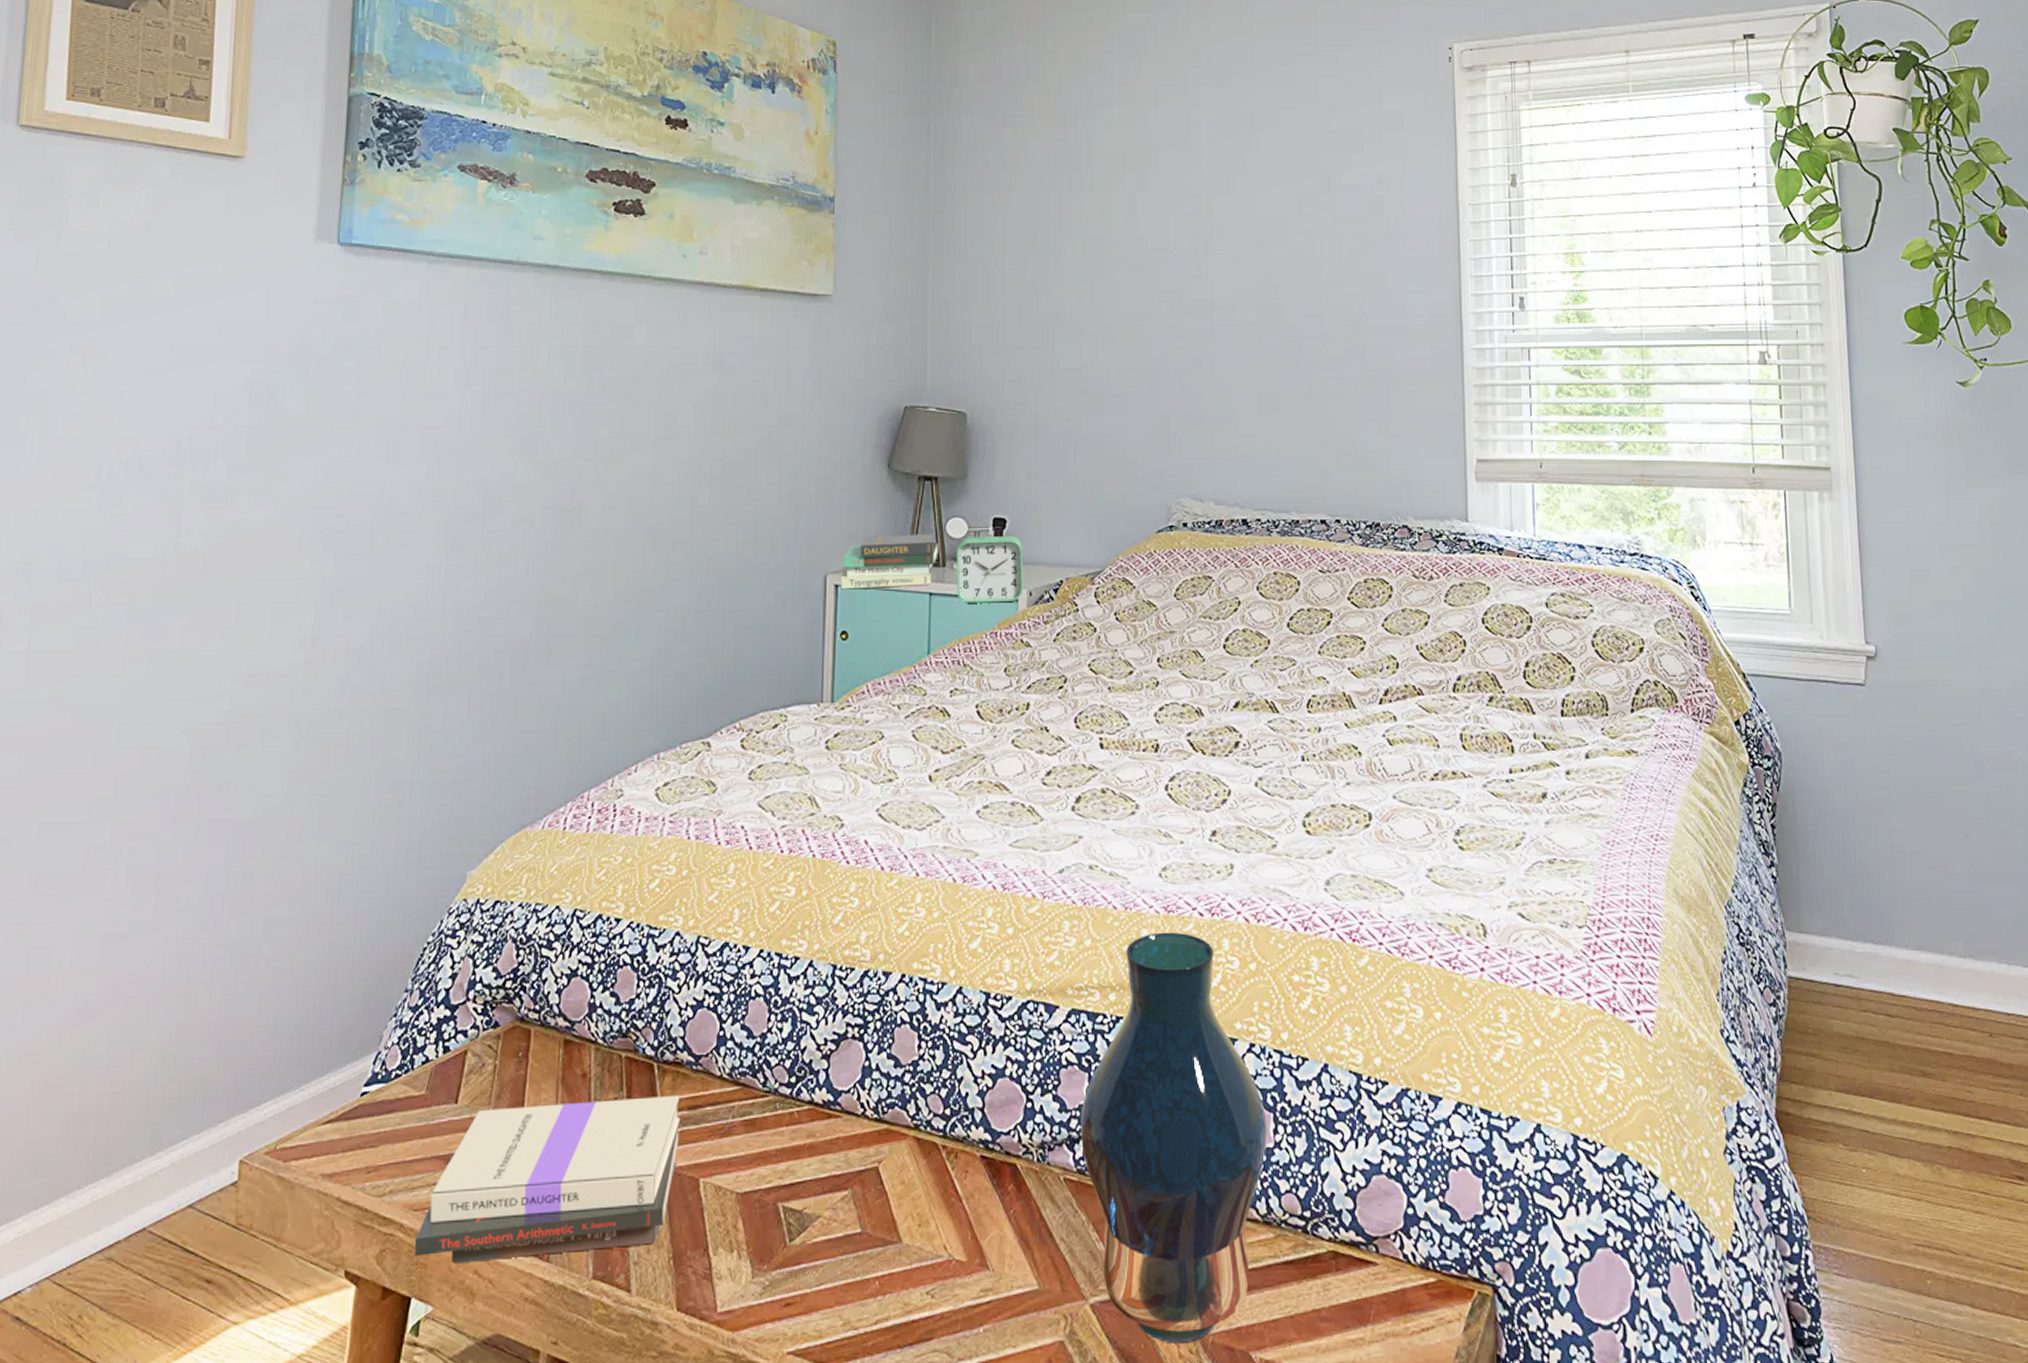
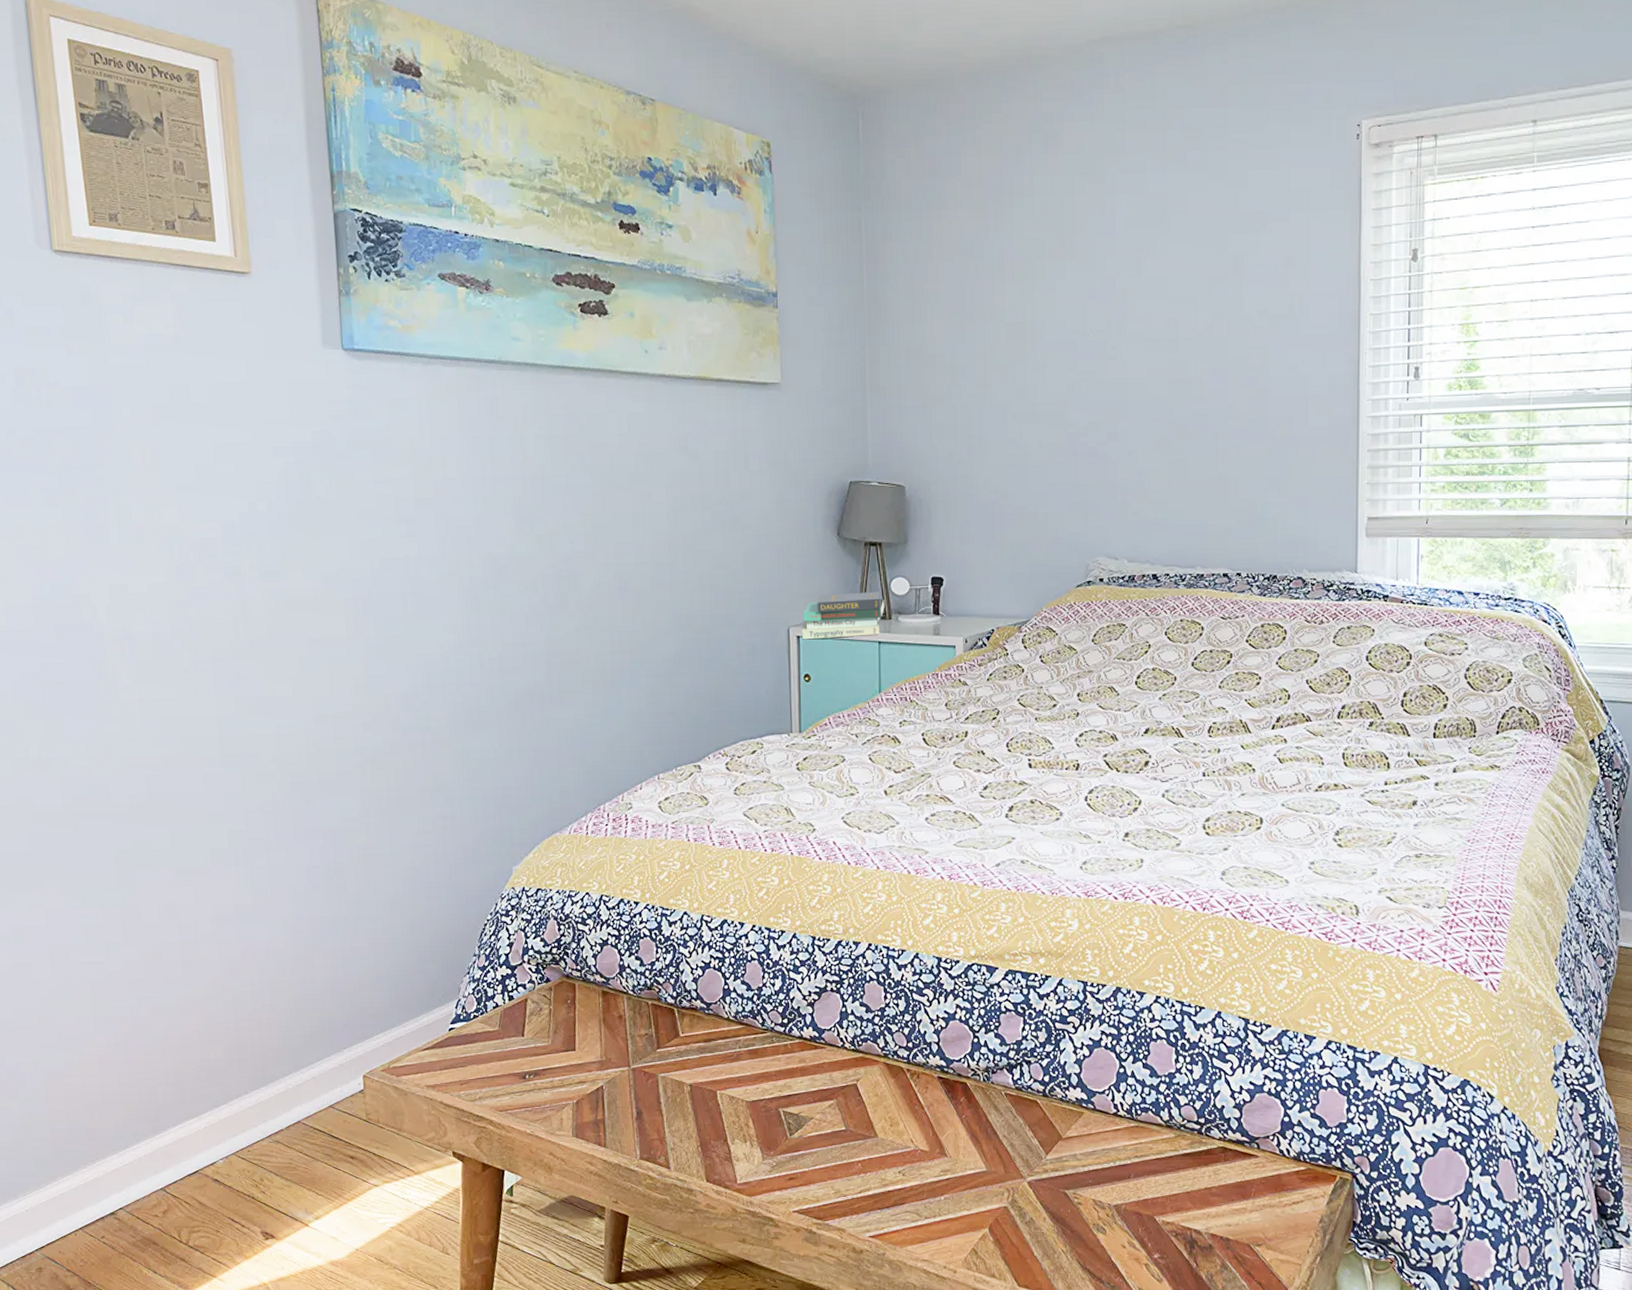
books: present [414,1094,680,1264] -> none [502,1031,699,1148]
alarm clock: present [956,535,1024,603] -> none [901,592,960,650]
vase: present [1080,932,1267,1344] -> none [1017,911,1170,1210]

